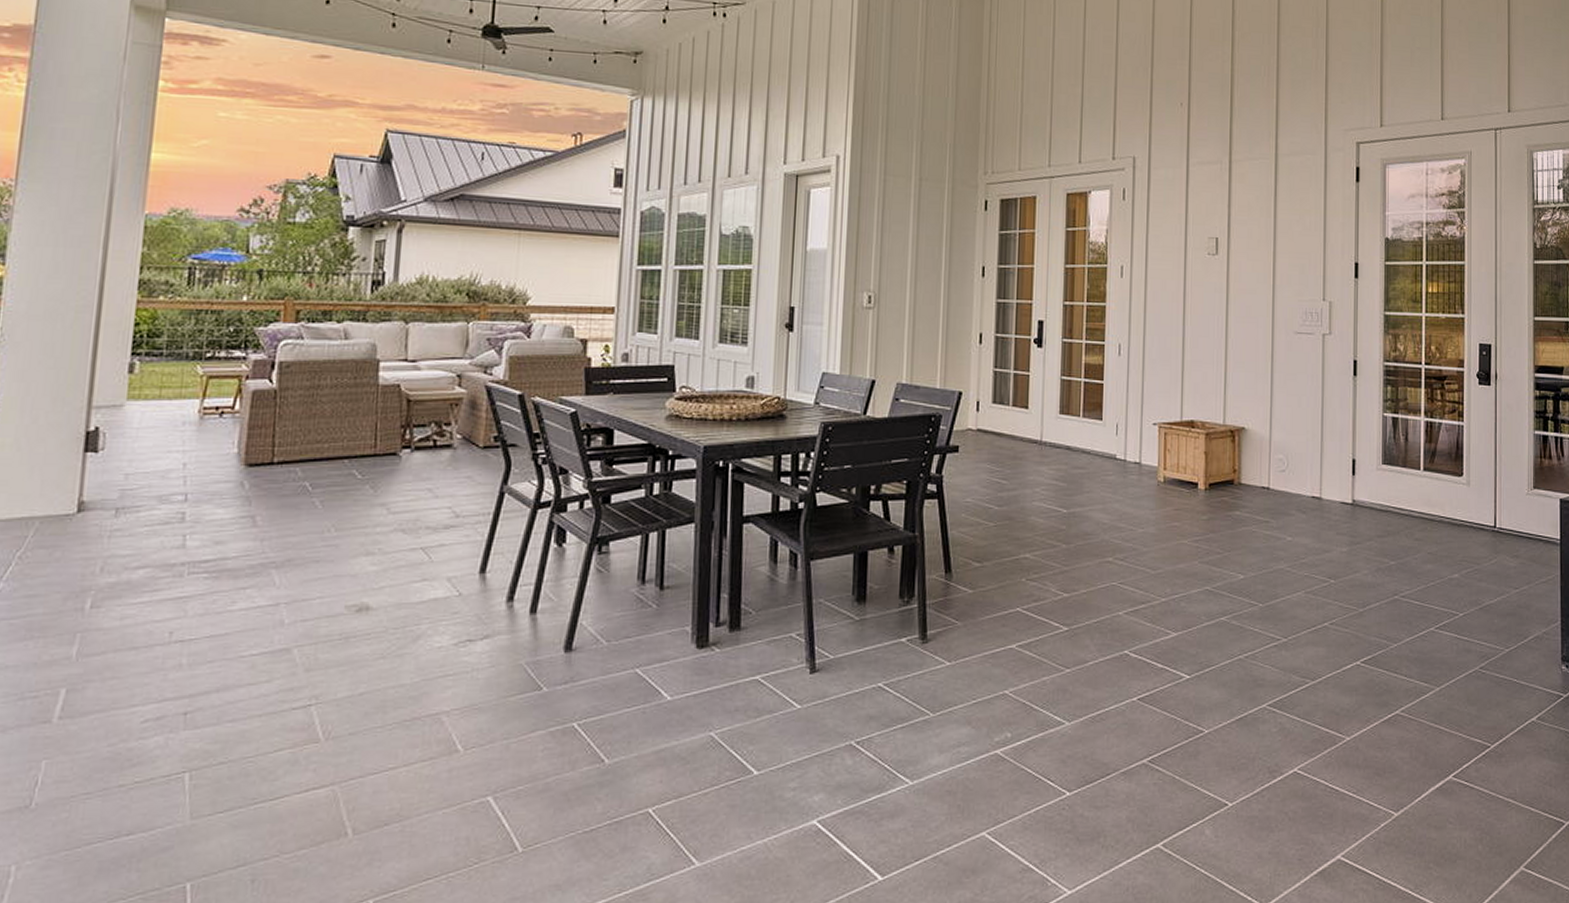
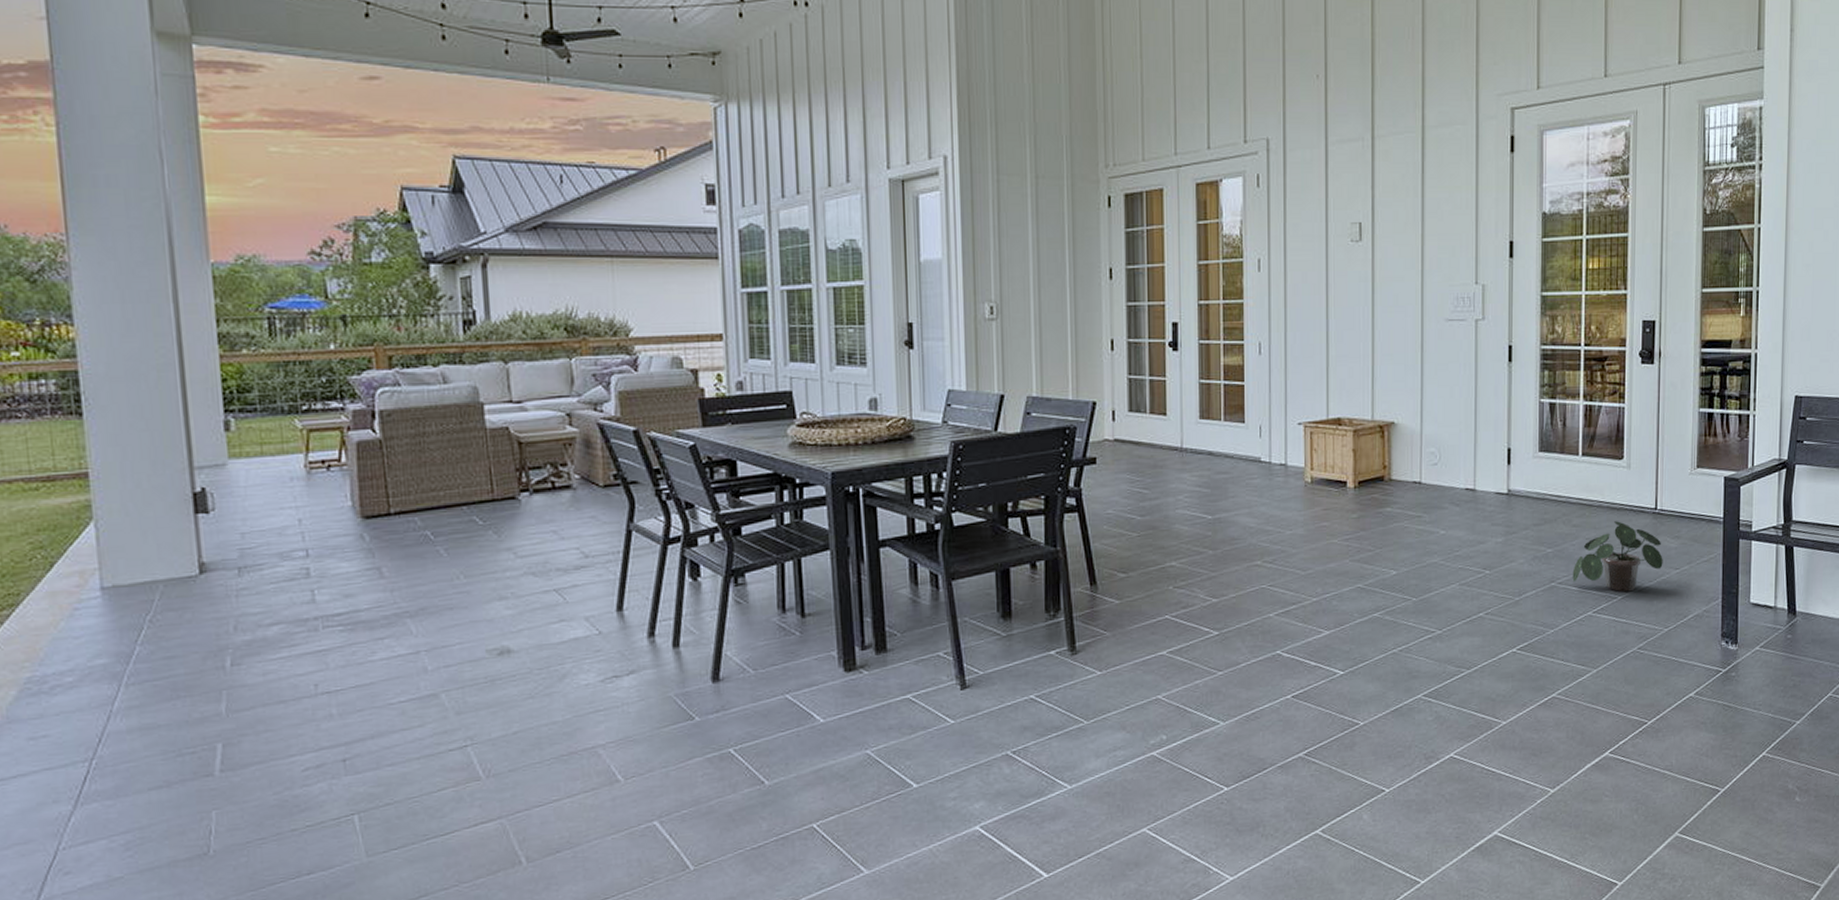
potted plant: none [1415,537,1503,609] -> present [1572,521,1663,592]

